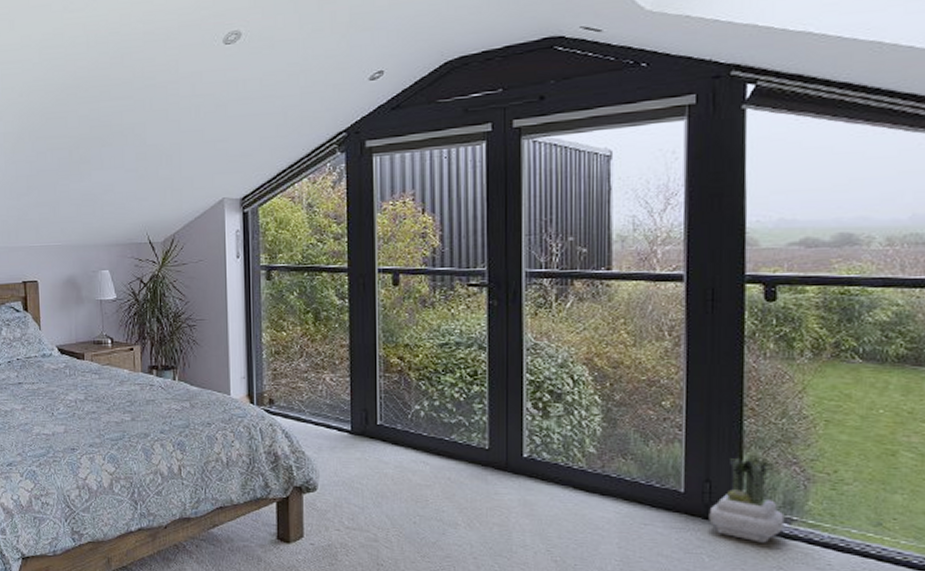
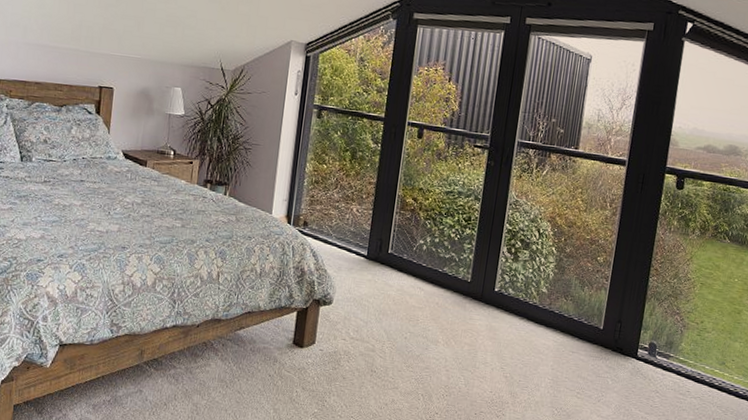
potted plant: present [709,454,785,543] -> none [616,304,668,372]

